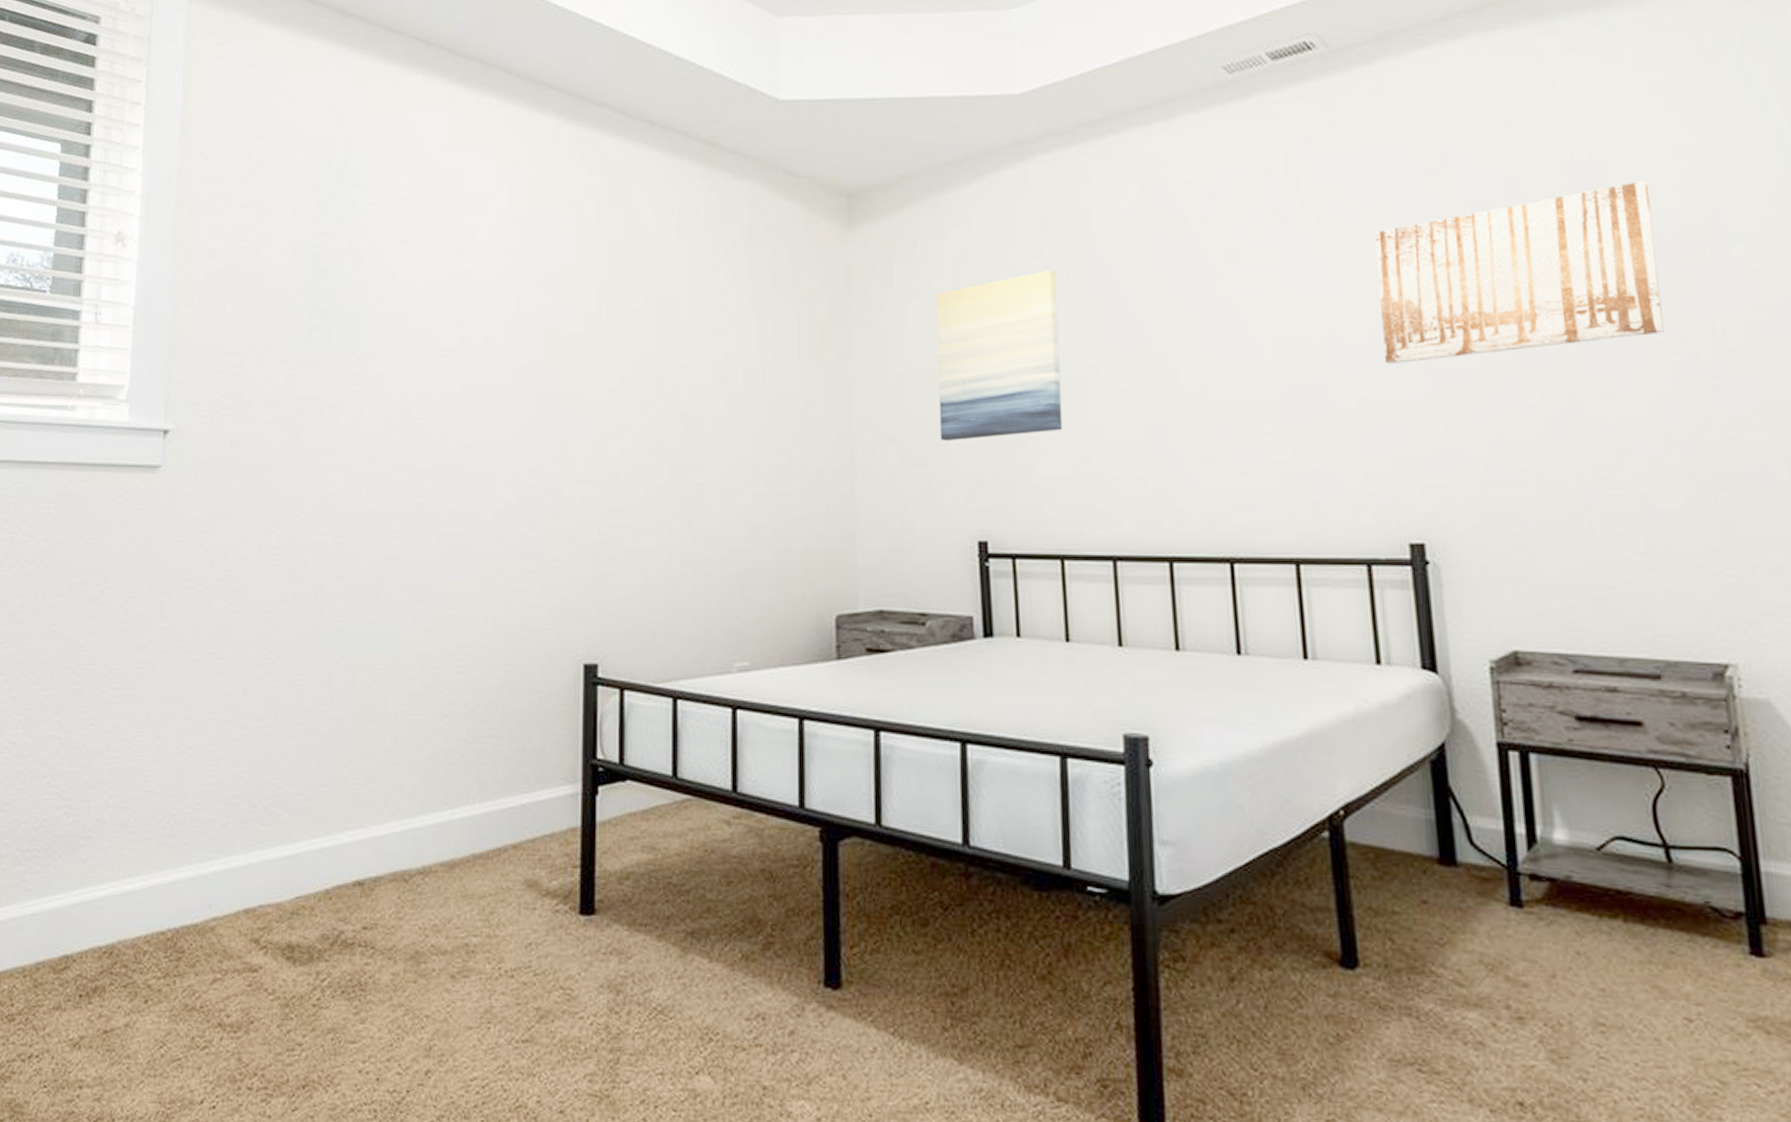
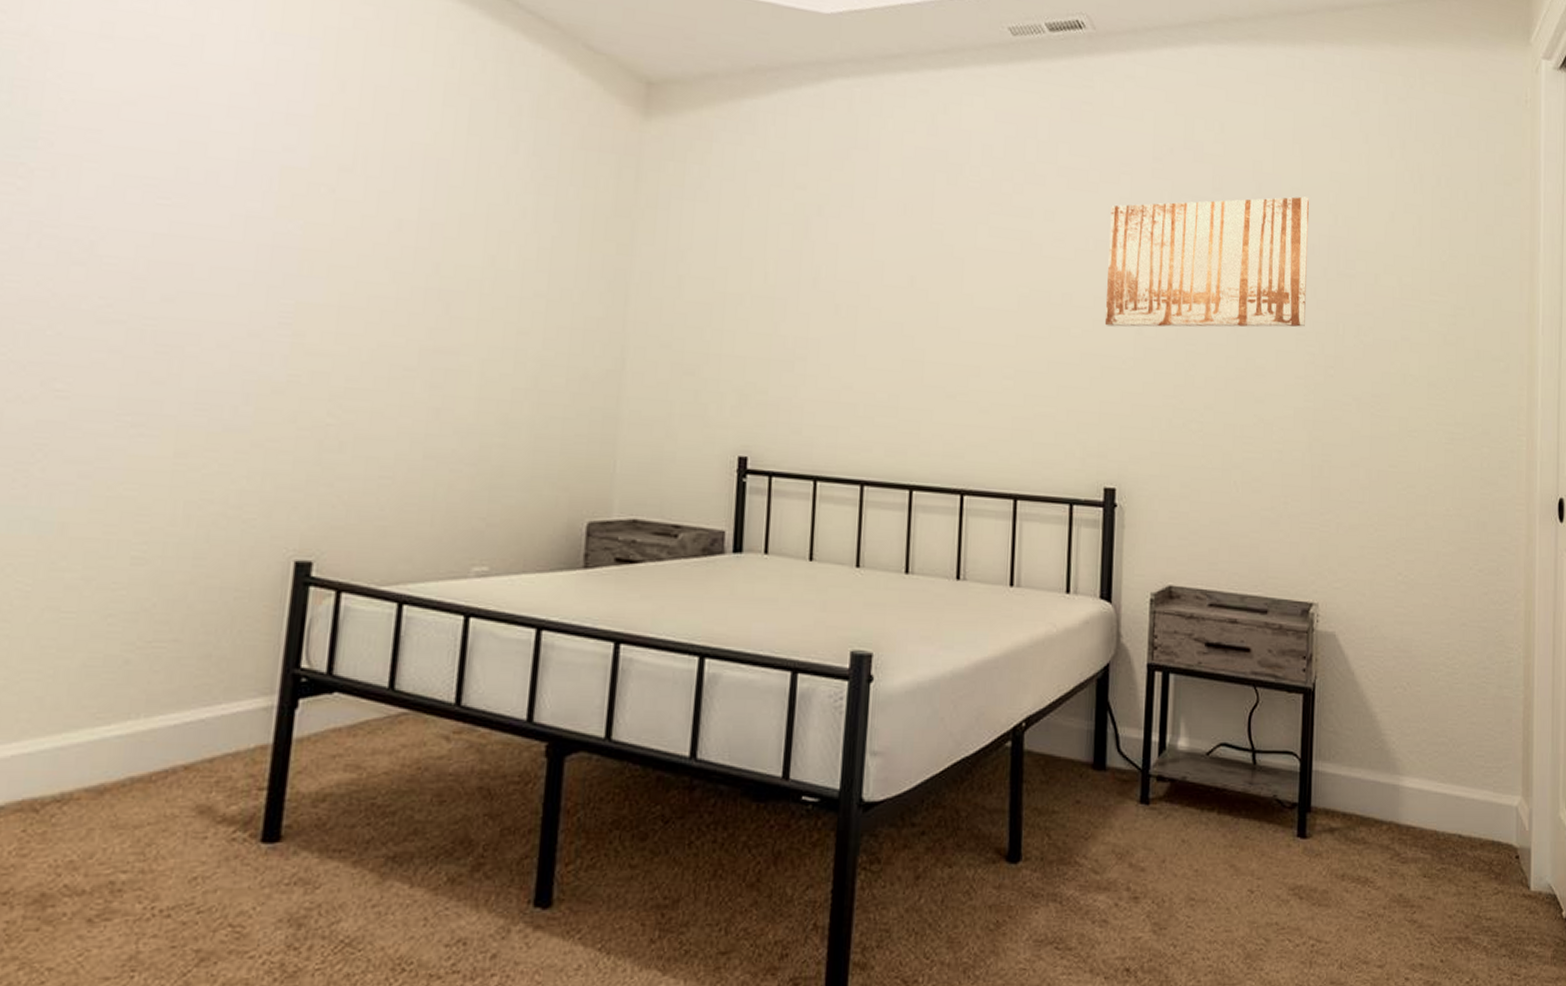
wall art: present [936,270,1063,441] -> none [713,194,840,355]

